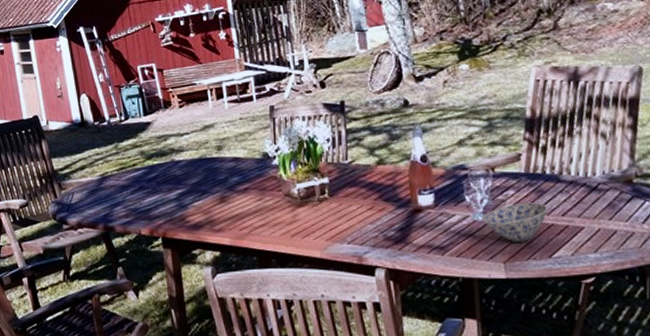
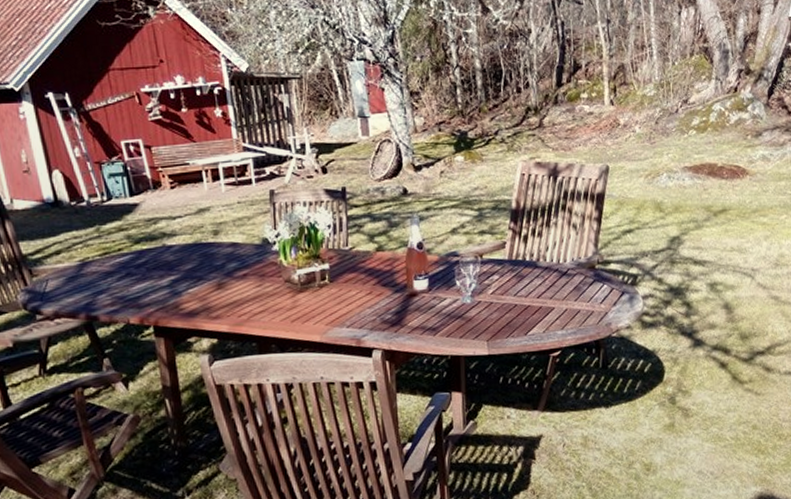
bowl: present [482,202,549,242] -> none [470,286,527,322]

